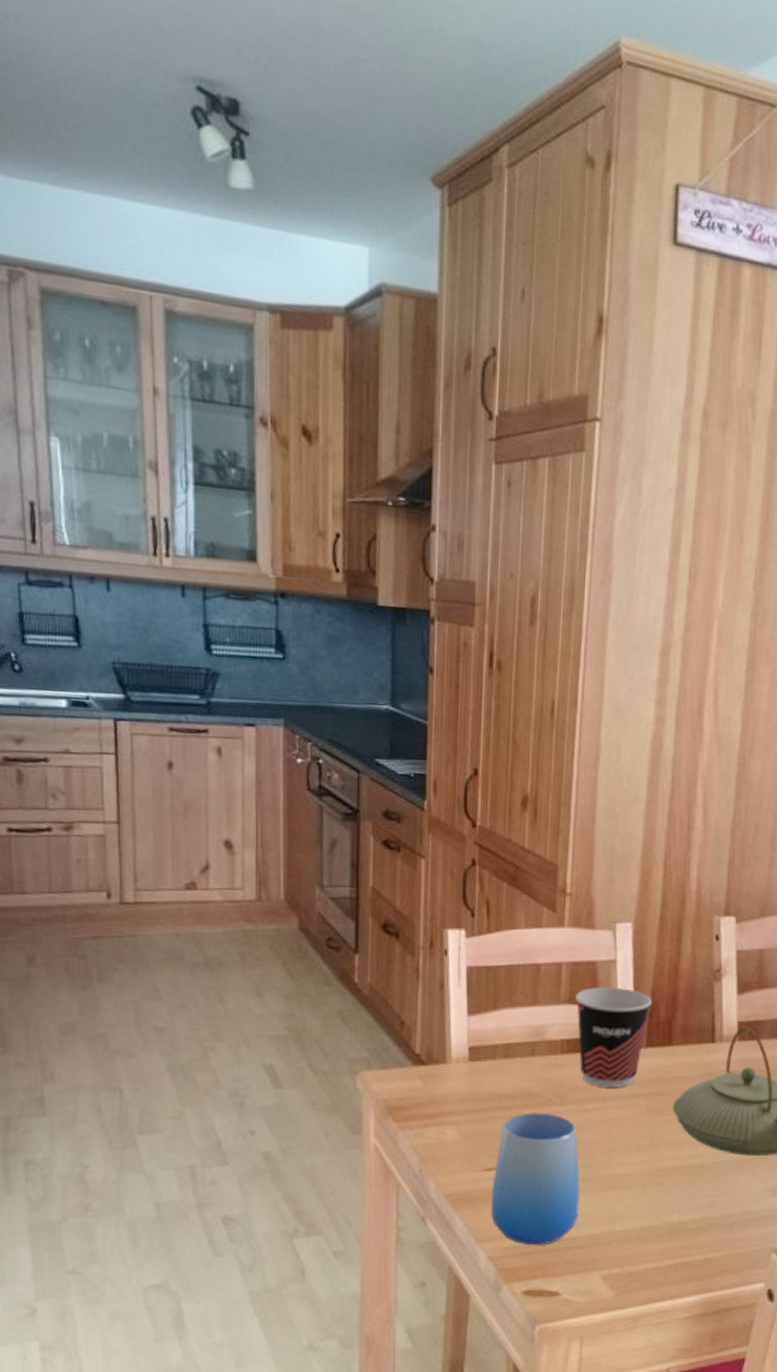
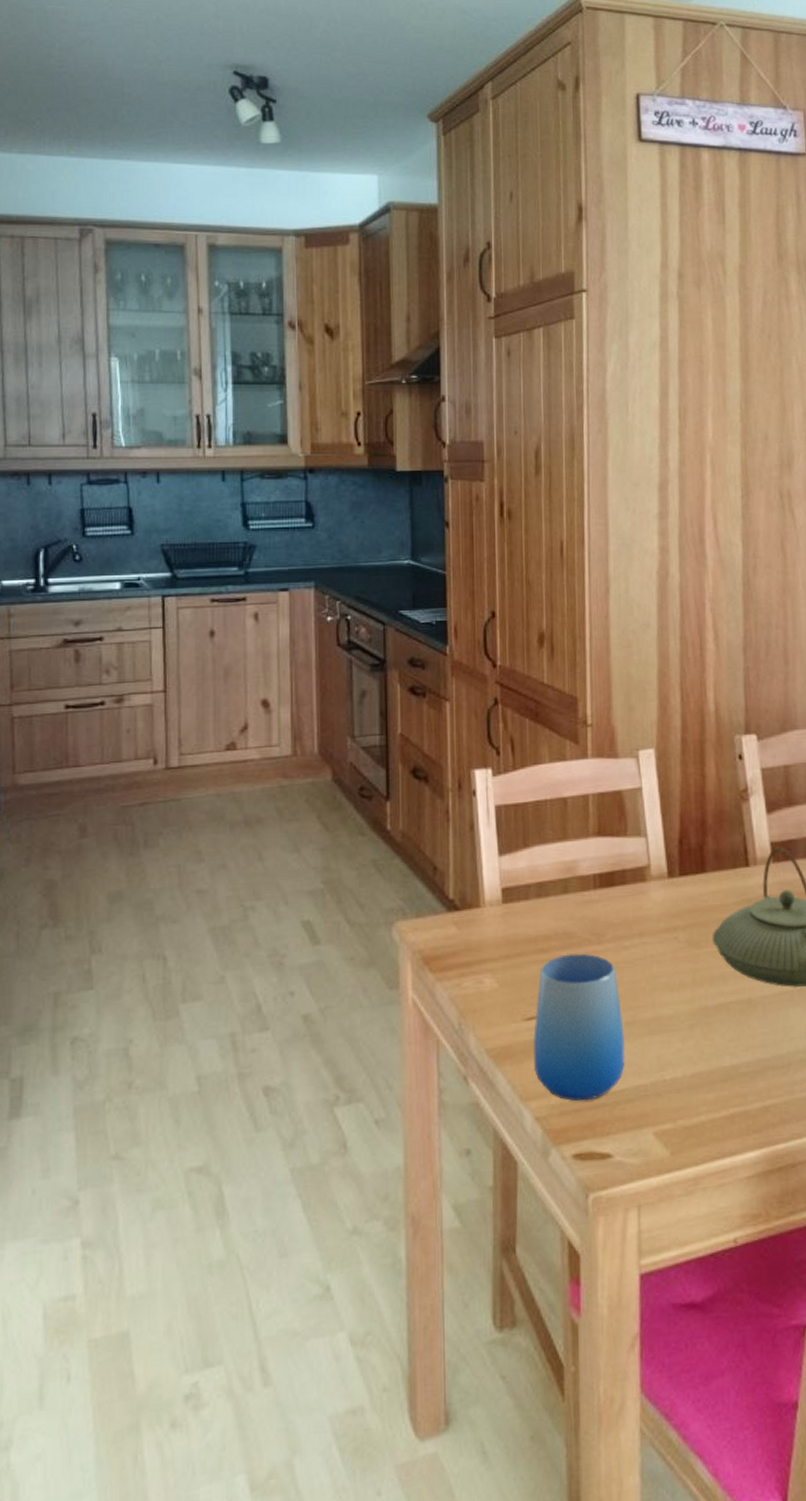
cup: present [575,987,652,1087] -> none [604,816,681,922]

